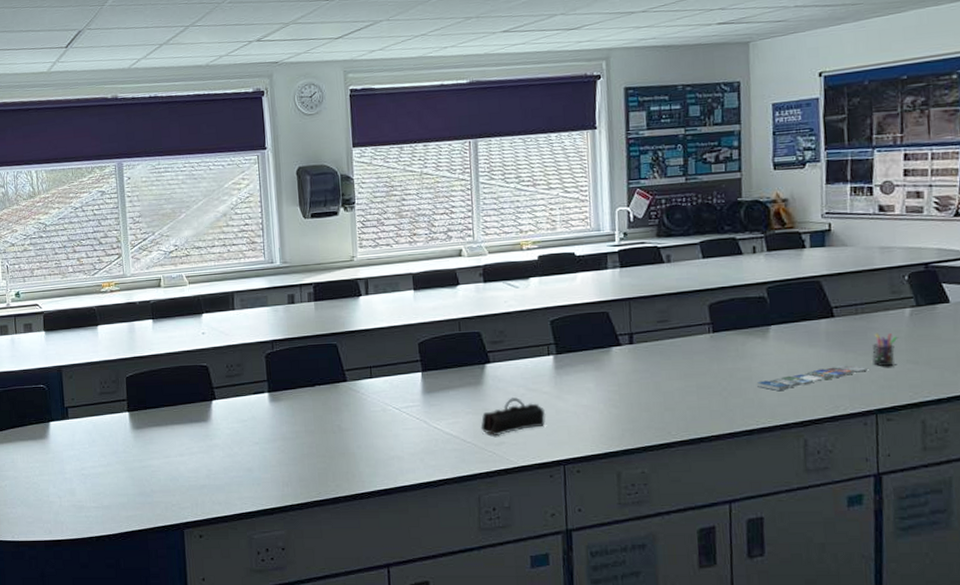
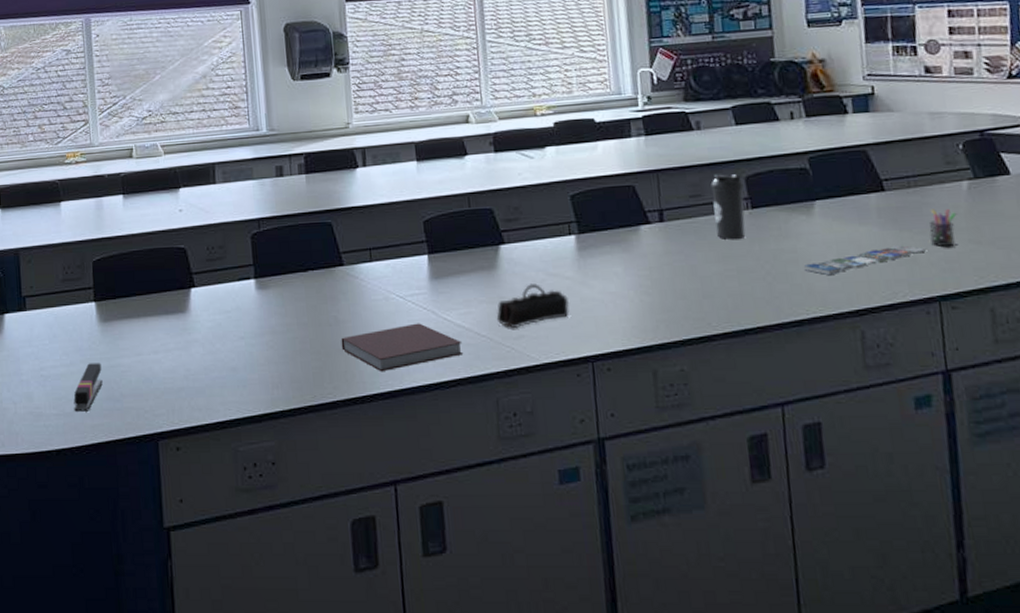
stapler: none [110,464,136,505] -> present [73,363,103,412]
notebook: none [343,431,451,473] -> present [341,323,464,372]
water bottle: none [677,302,707,359] -> present [710,174,746,239]

